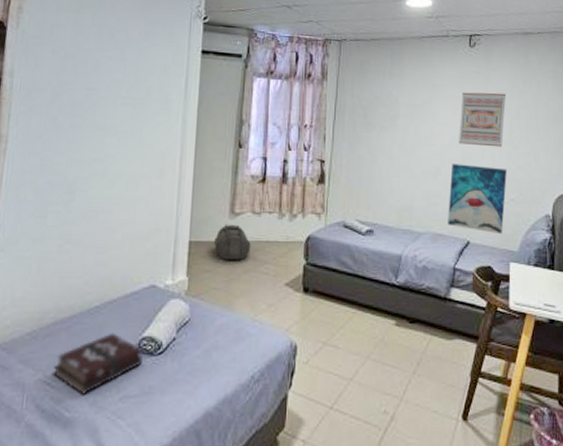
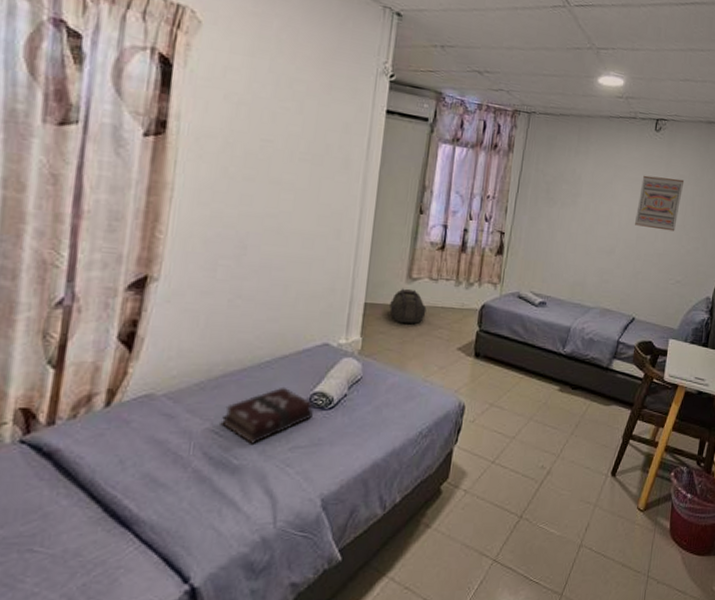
wall art: present [448,164,507,235] -> none [616,244,676,313]

